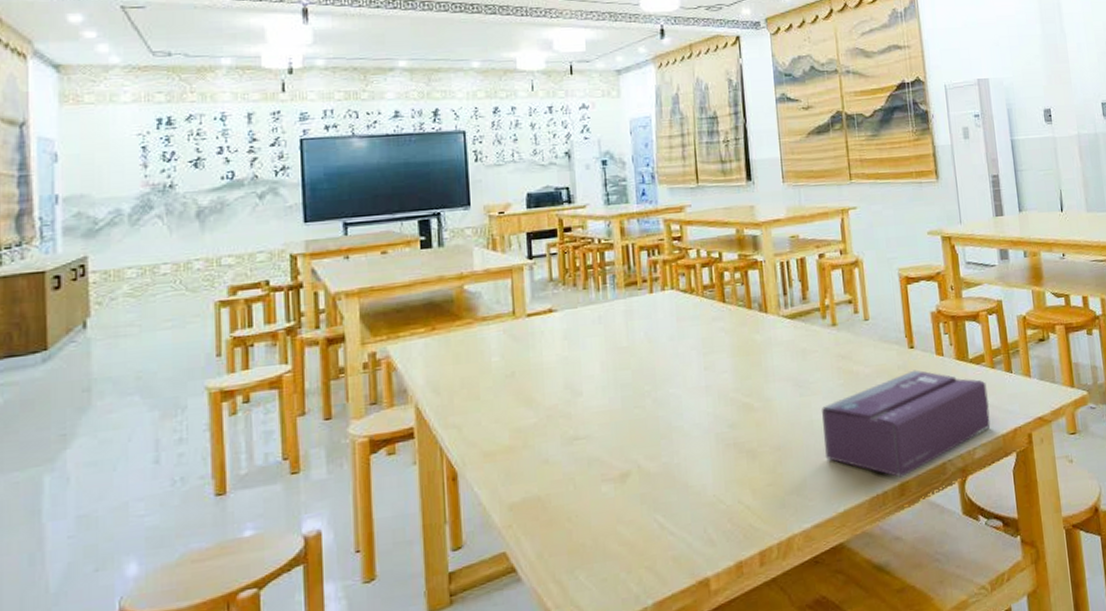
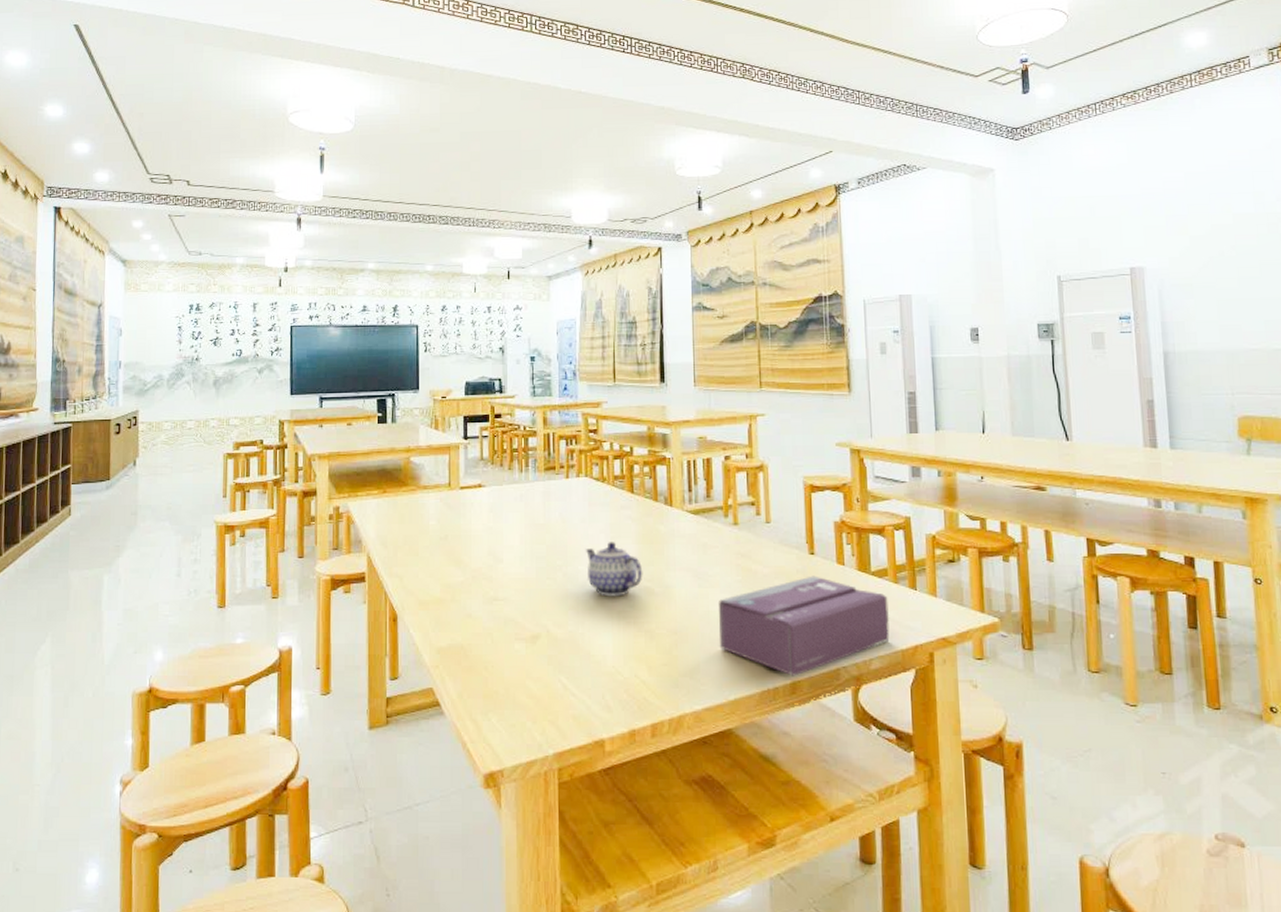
teapot: none [675,358,741,419] -> present [585,542,643,597]

